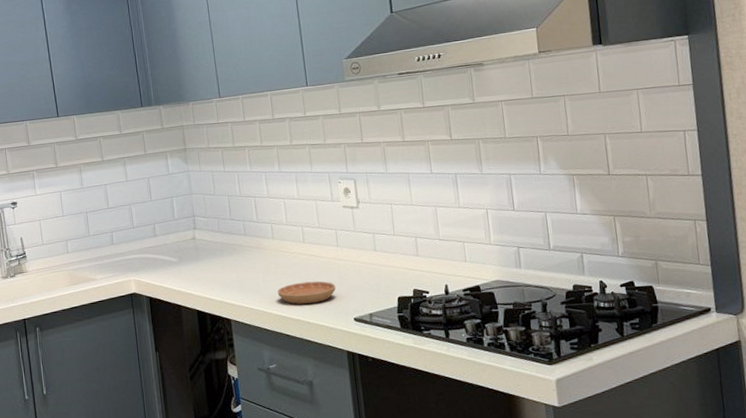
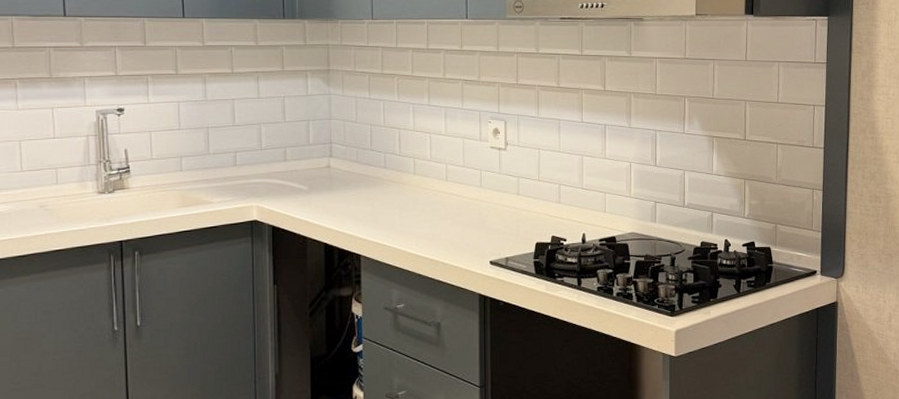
saucer: present [277,281,336,305] -> none [413,221,474,244]

